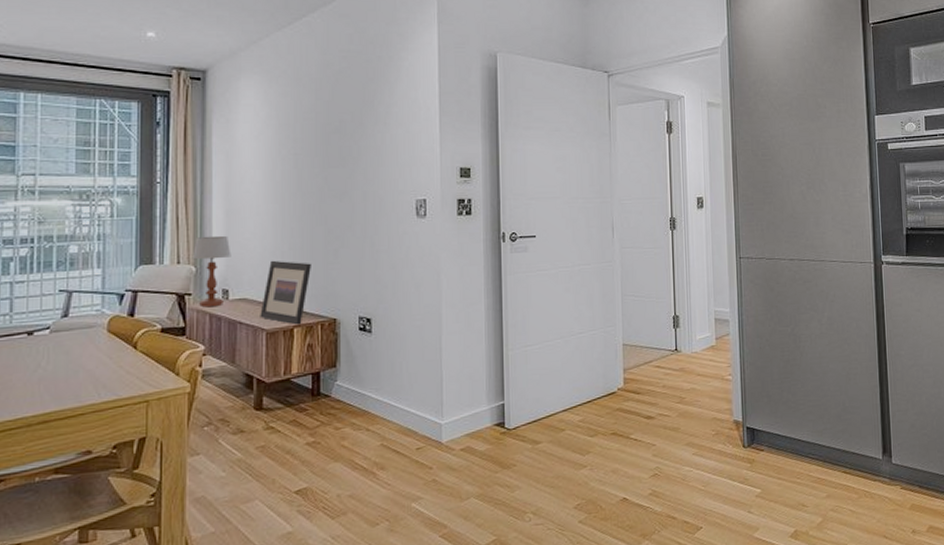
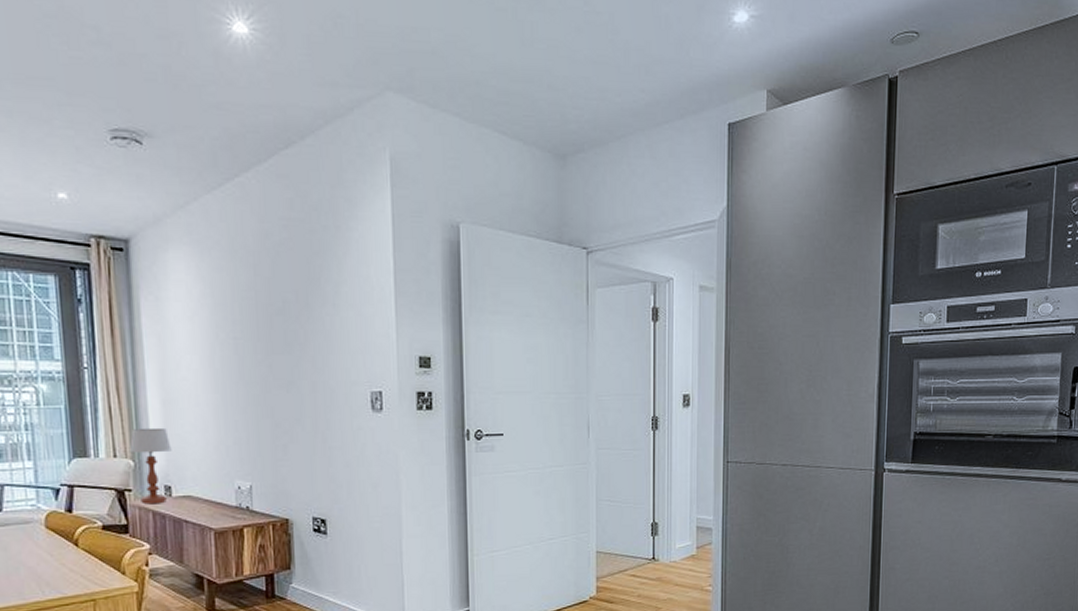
picture frame: present [260,260,311,325] -> none [206,455,259,525]

